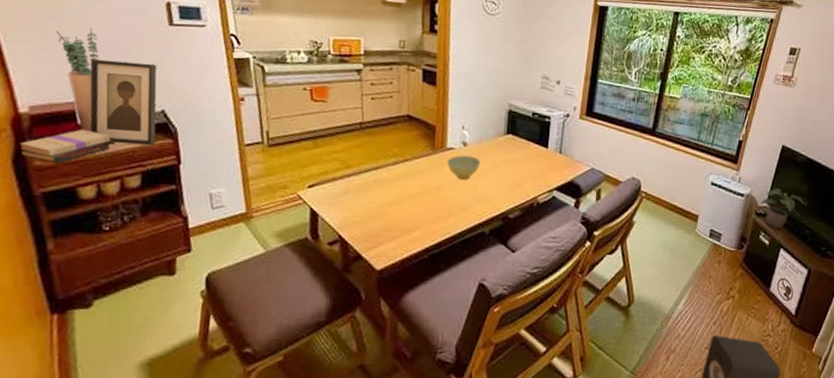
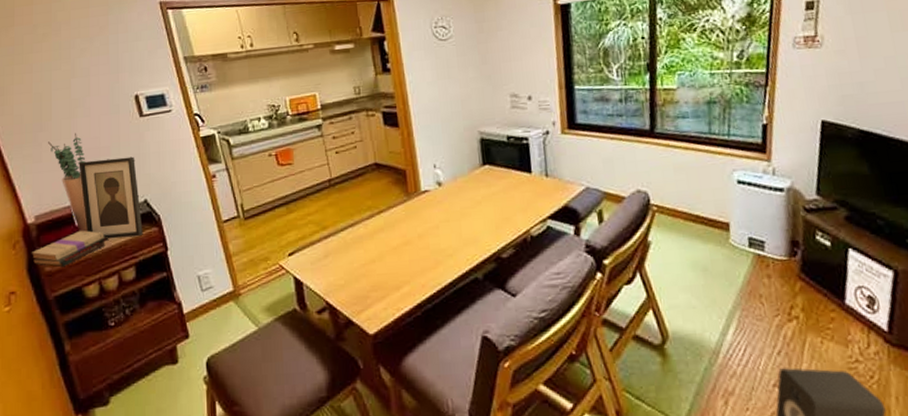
bowl: present [446,155,481,180] -> none [423,195,461,223]
potted plant: present [761,188,808,229] -> none [808,173,874,225]

